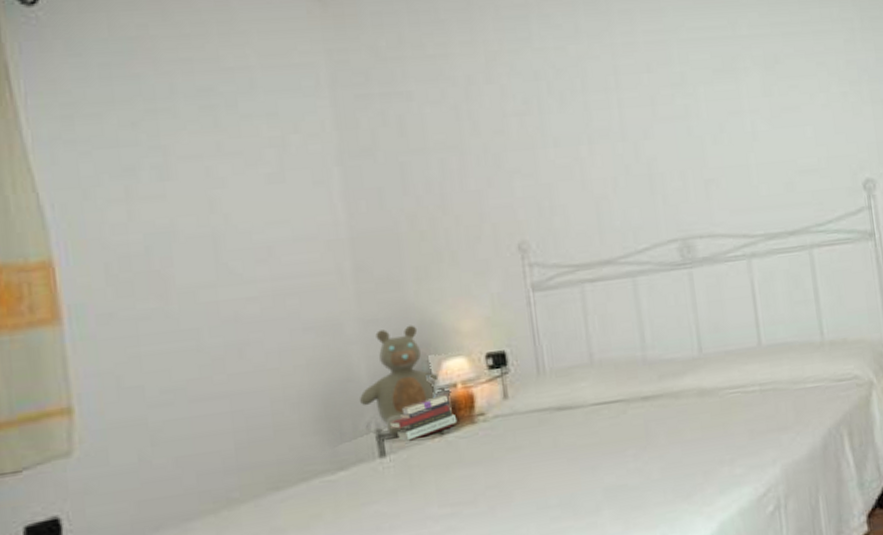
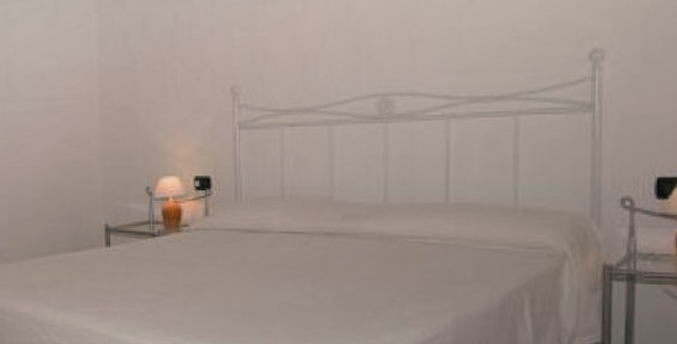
teddy bear: present [359,325,448,437] -> none [95,146,162,232]
books: present [388,395,458,442] -> none [115,206,167,238]

